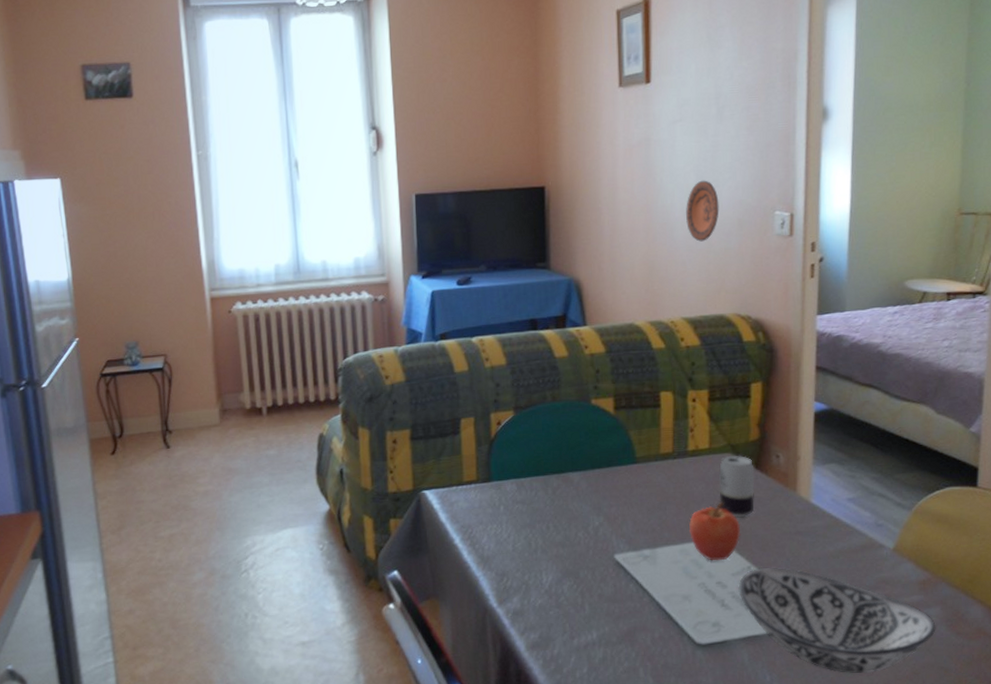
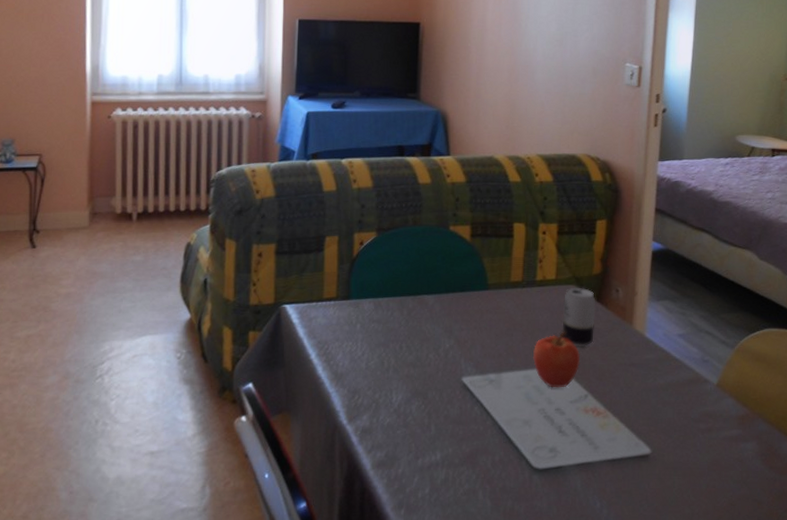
decorative plate: present [686,180,719,242] -> none [546,29,577,86]
decorative bowl: present [738,567,936,674] -> none [575,396,752,504]

